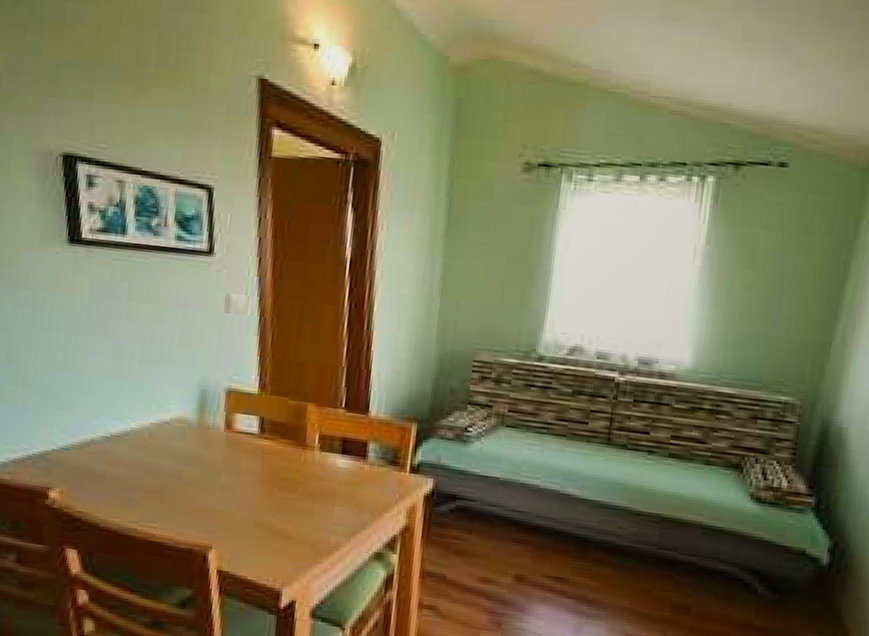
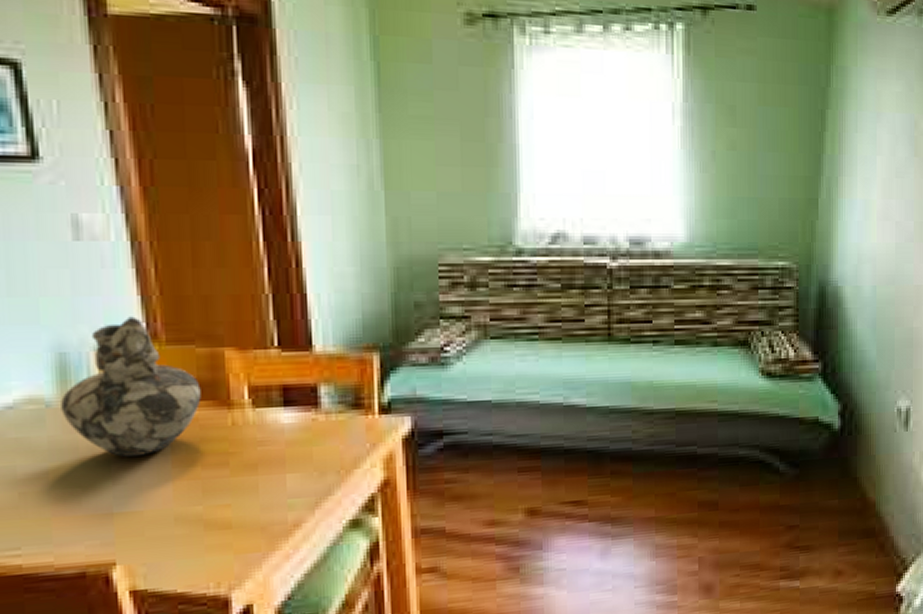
vase: none [197,370,288,473] -> present [61,316,201,457]

